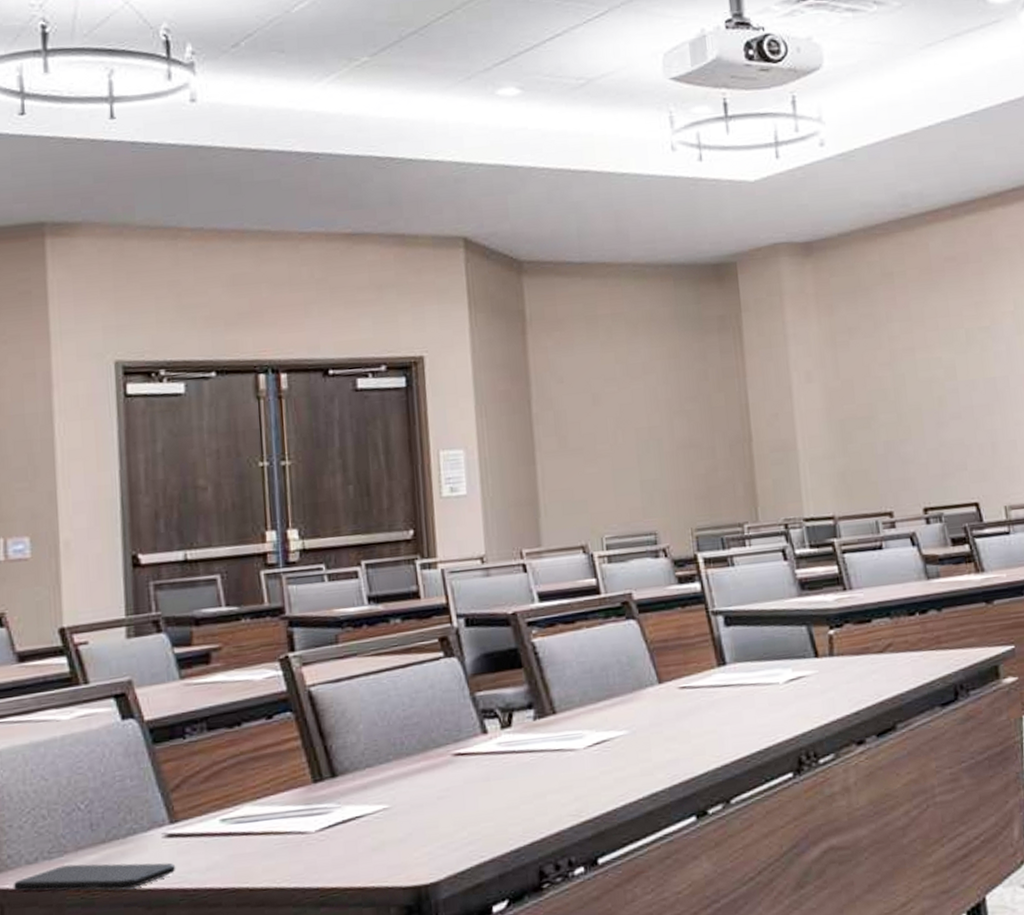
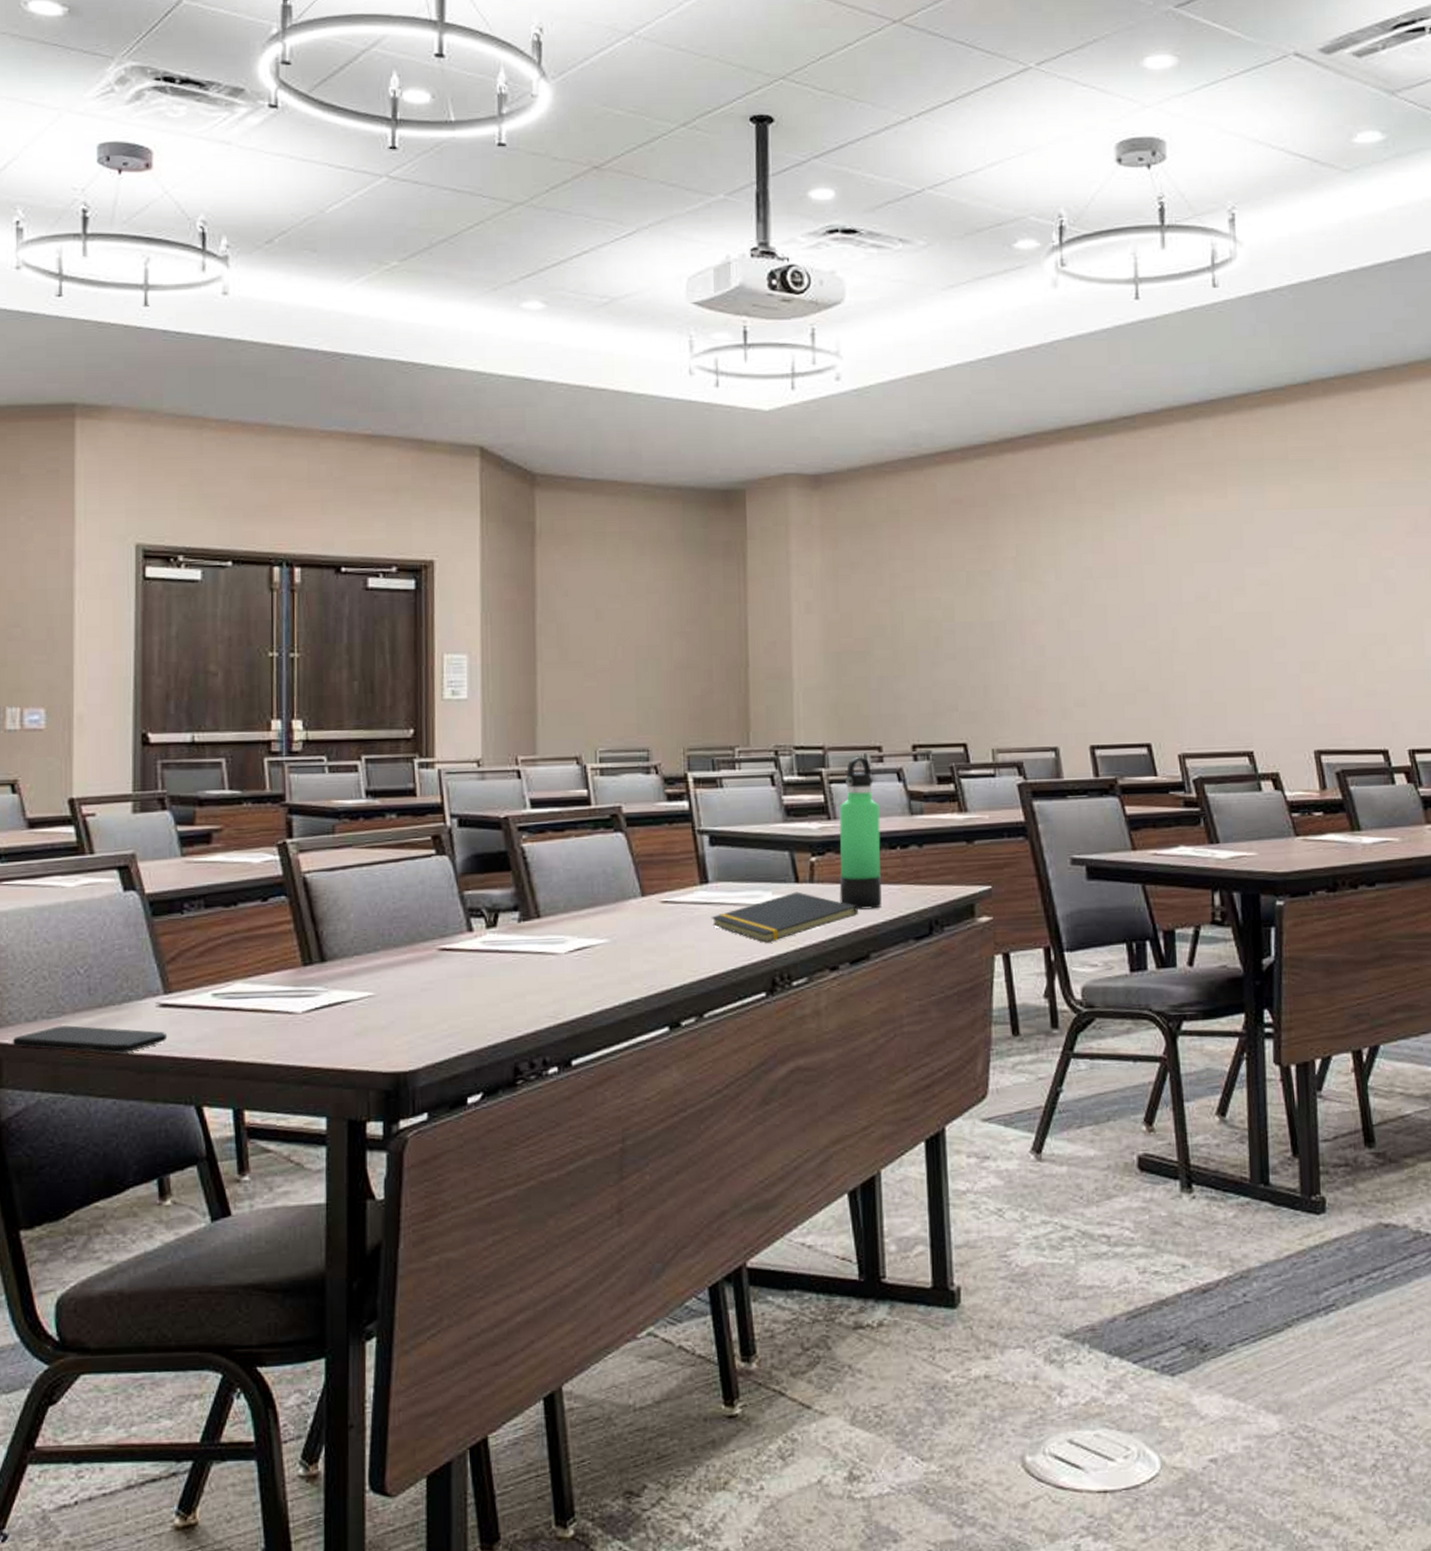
notepad: none [731,666,881,722] -> present [711,892,858,943]
thermos bottle: none [854,524,905,680] -> present [839,757,882,910]

